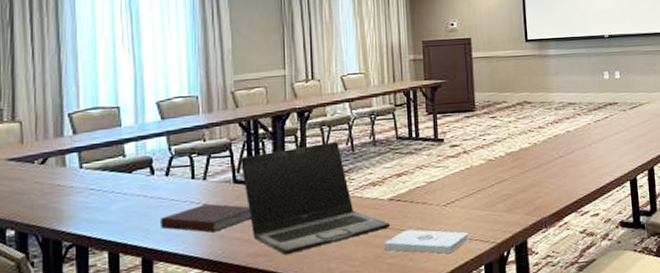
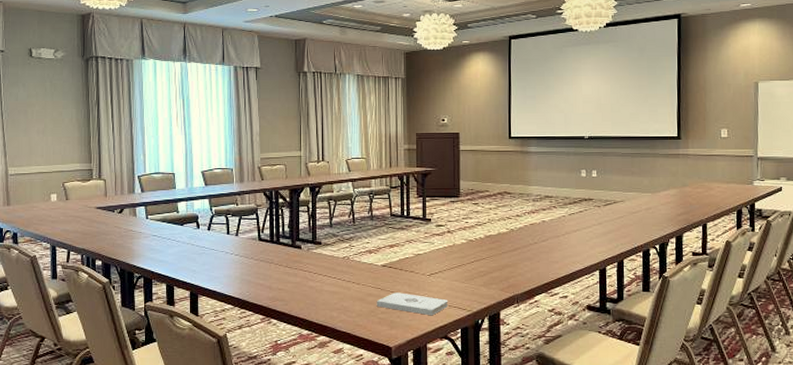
notebook: present [161,203,251,233] -> none [204,254,272,278]
laptop: present [239,141,391,256] -> none [264,213,383,302]

